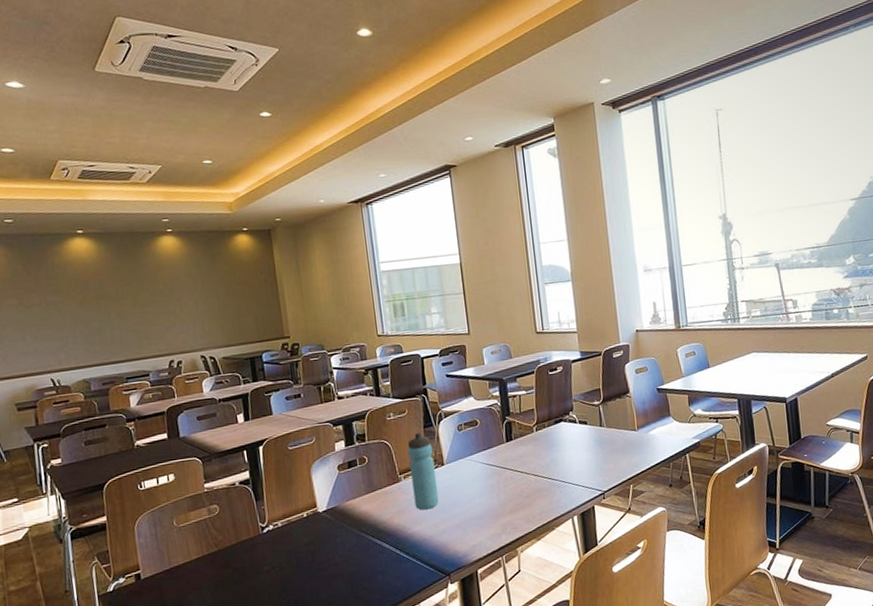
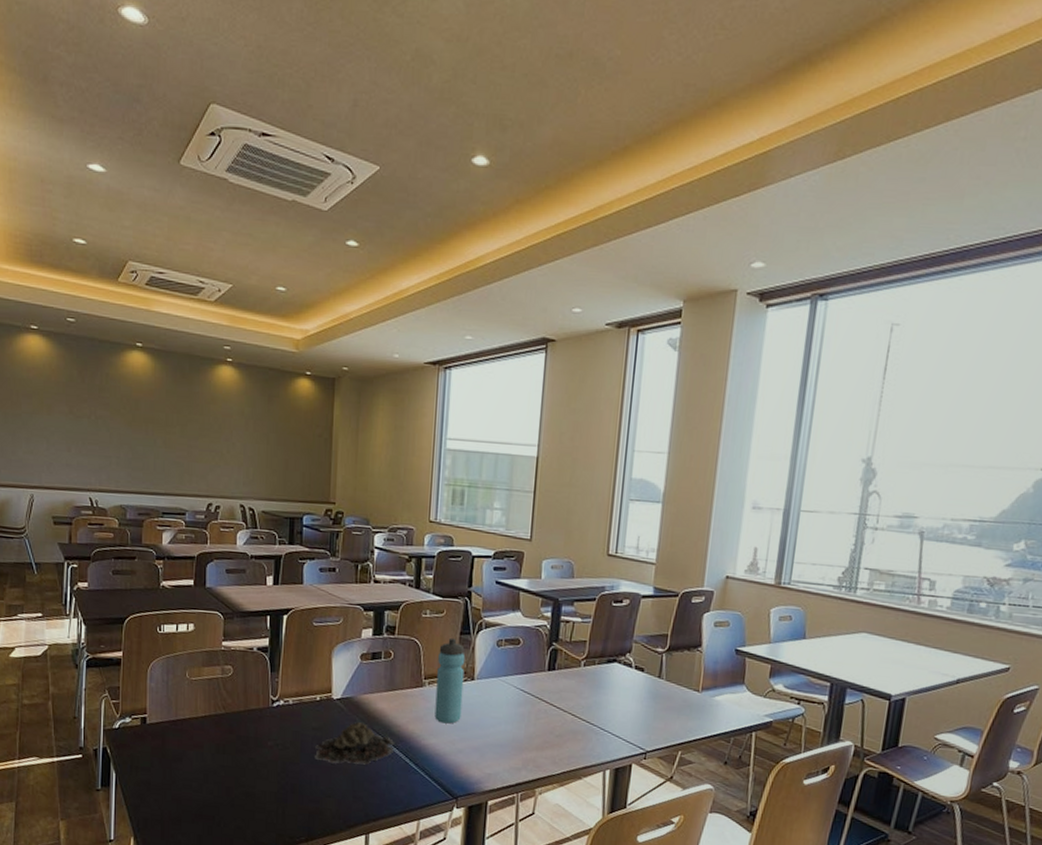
succulent plant: none [310,527,384,572] -> present [315,722,395,765]

